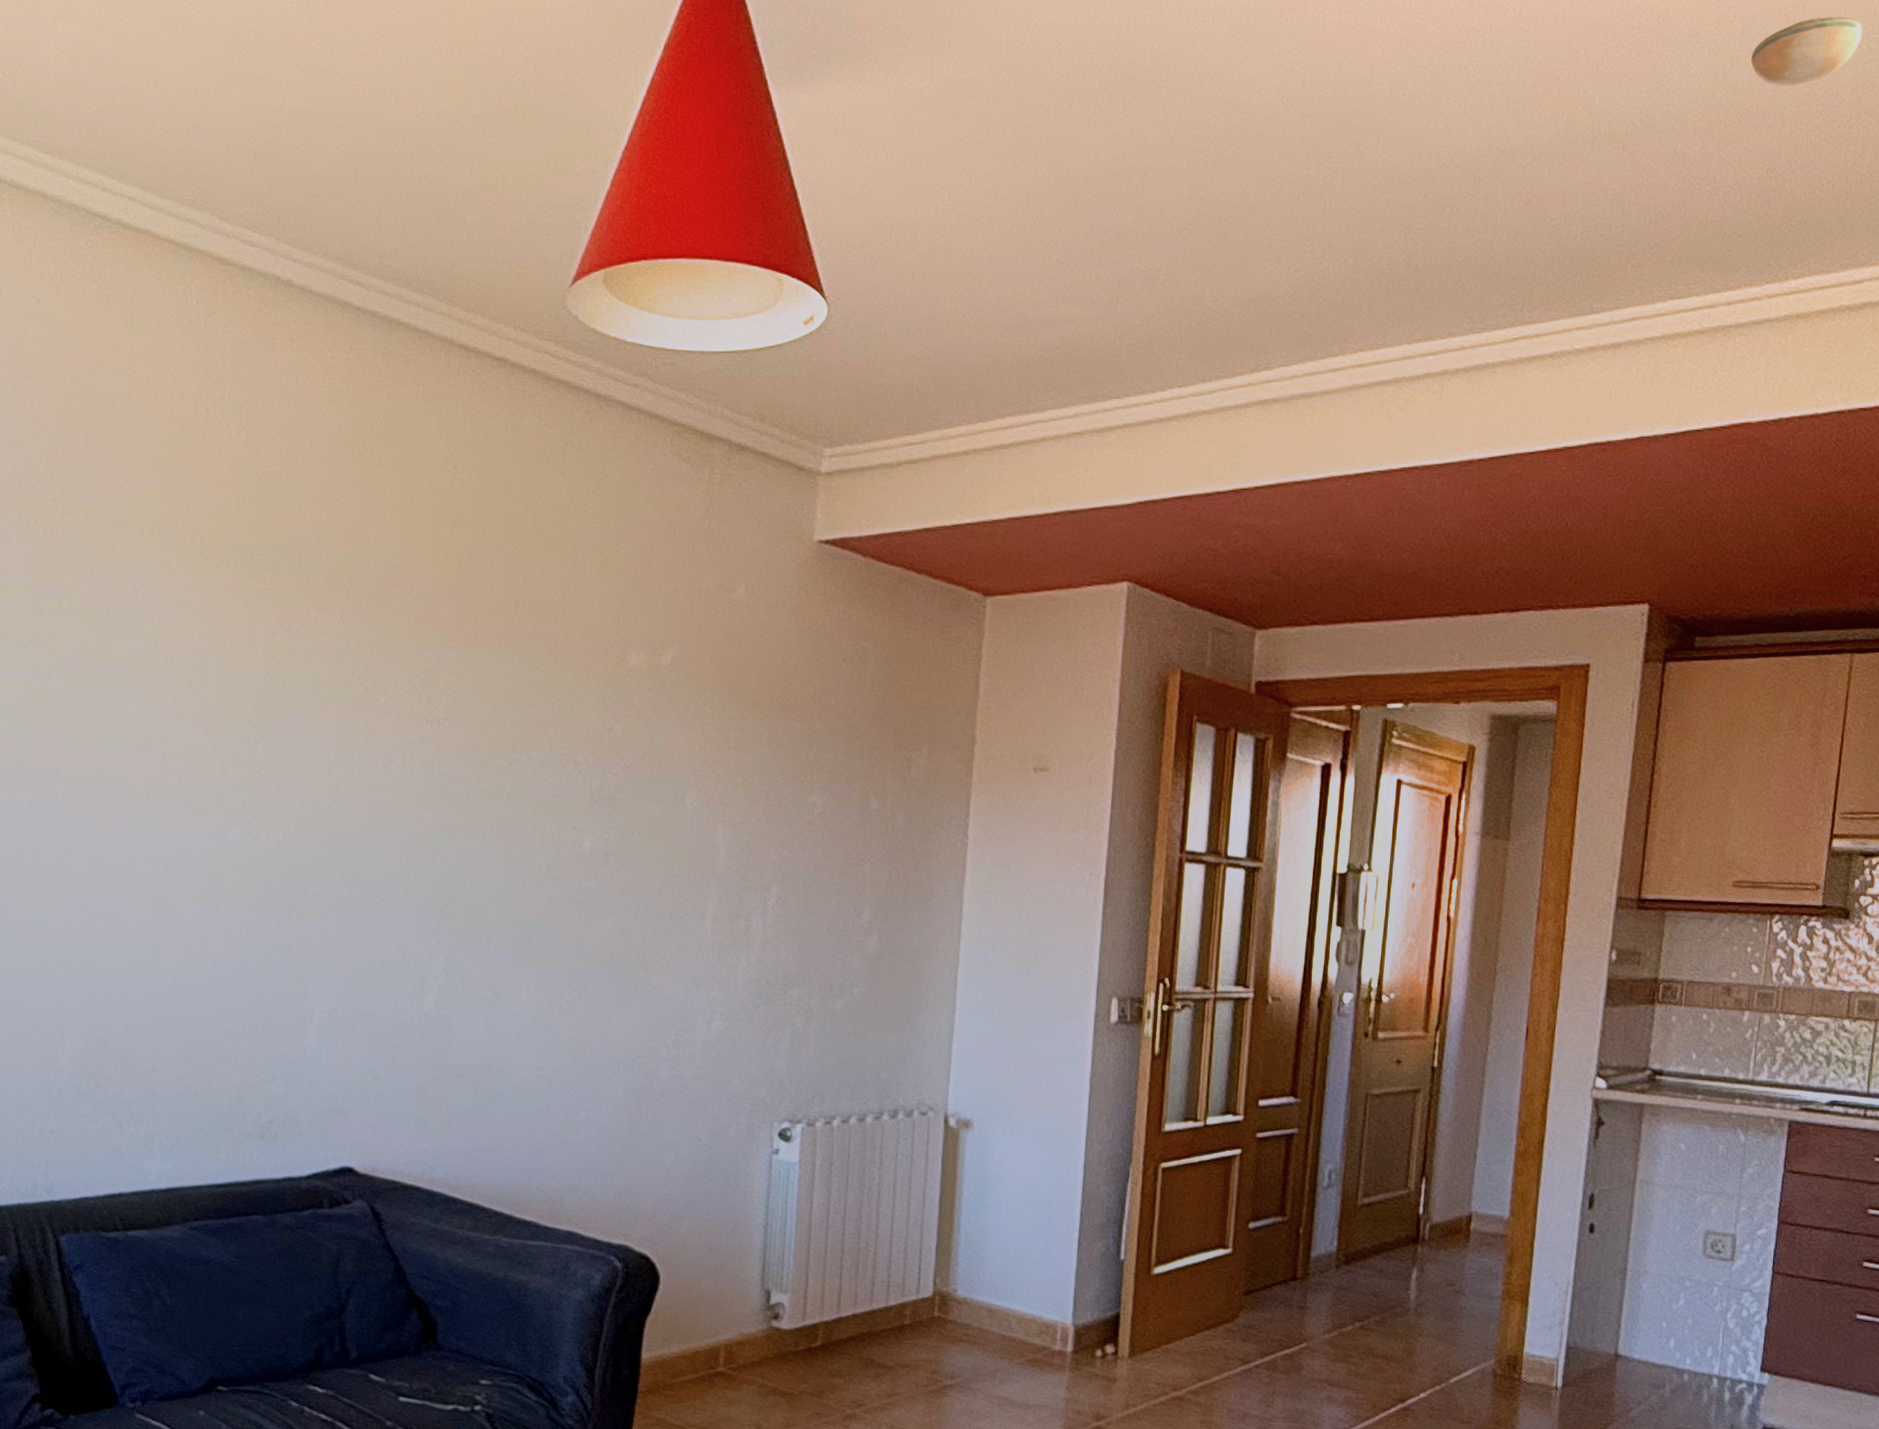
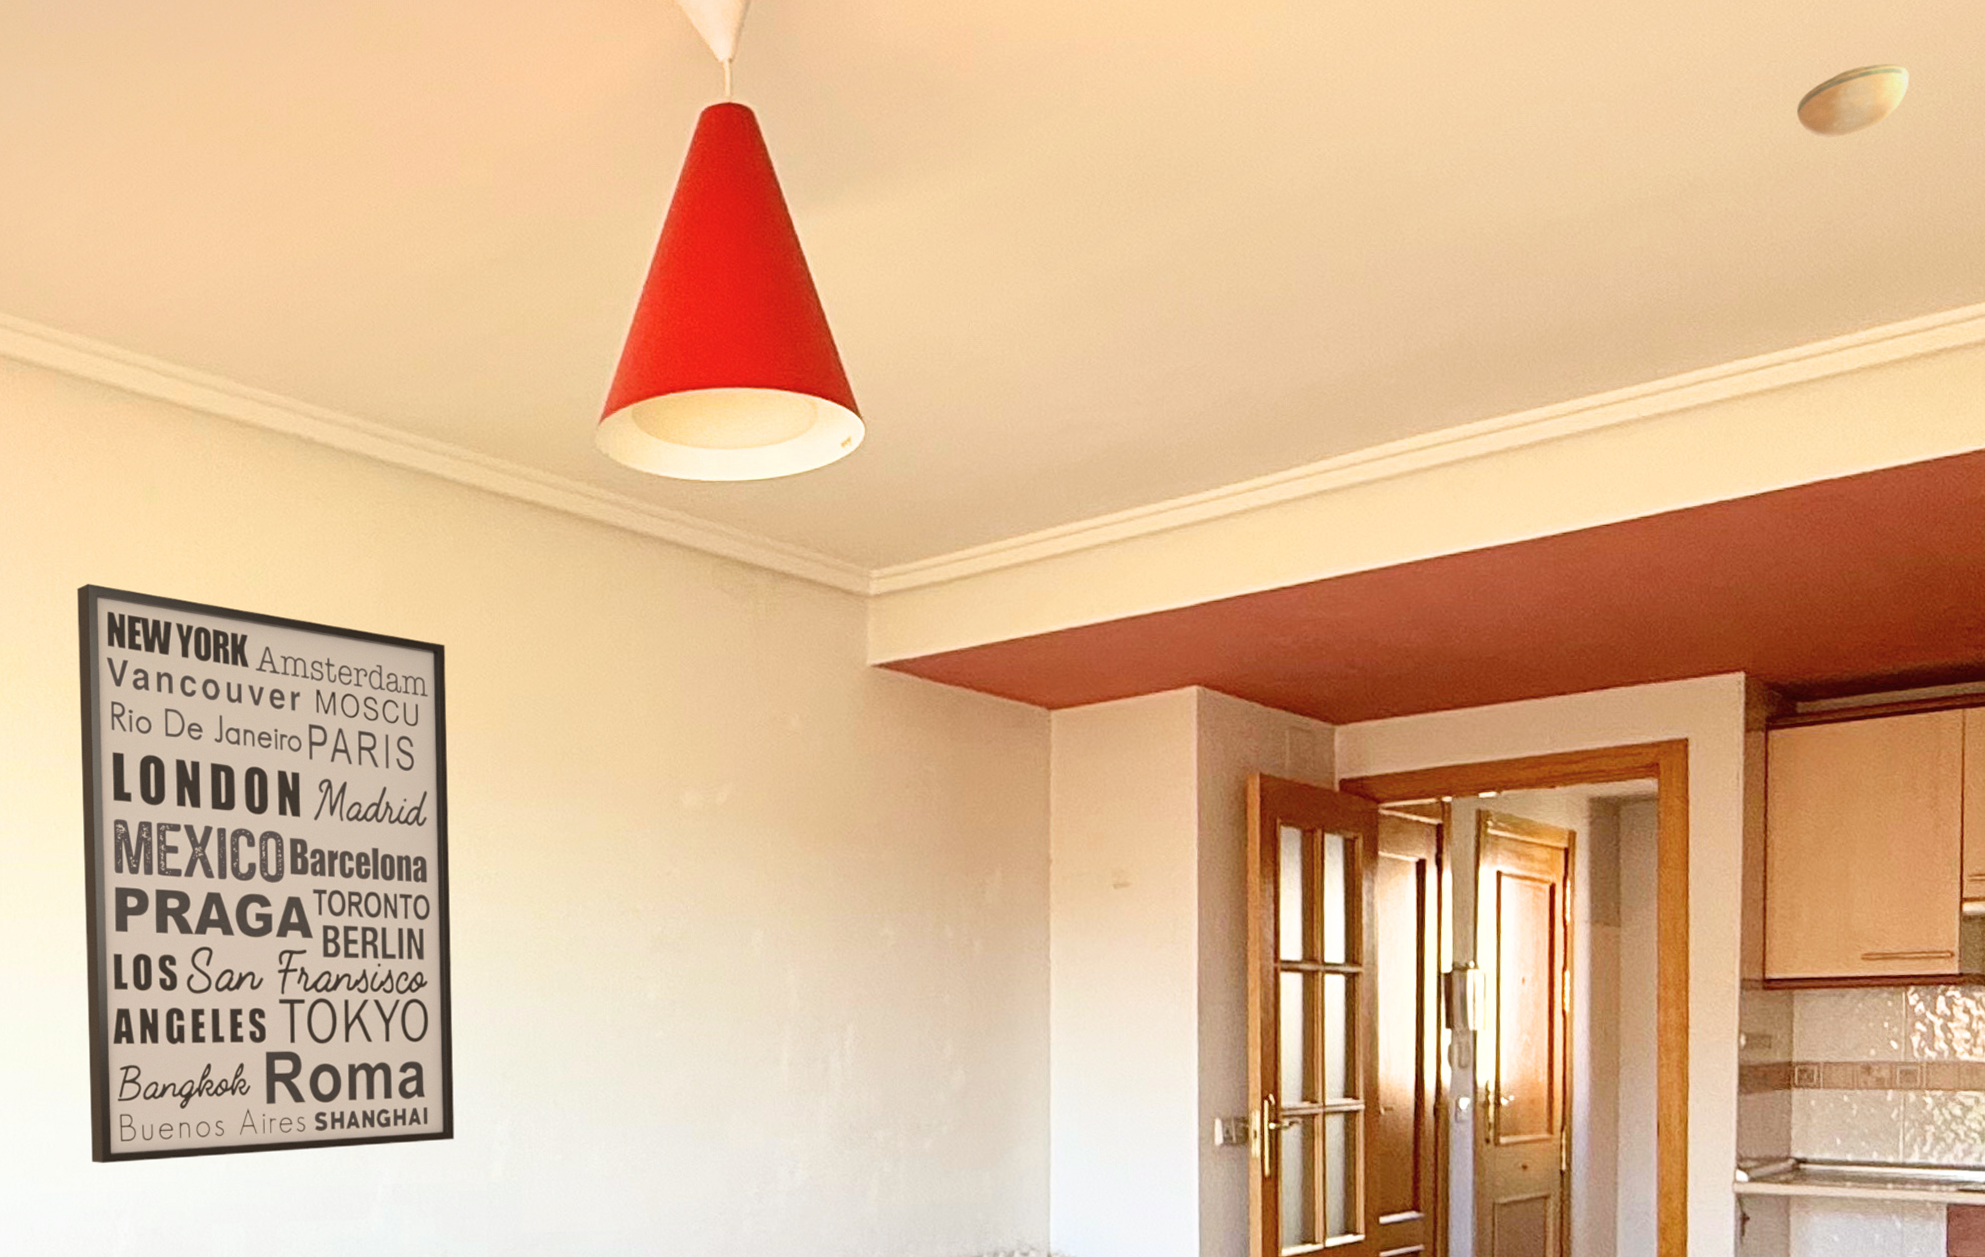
wall art: none [43,409,409,973] -> present [77,584,455,1163]

